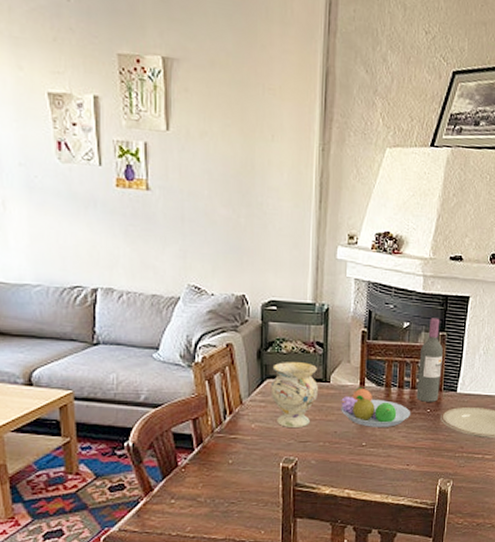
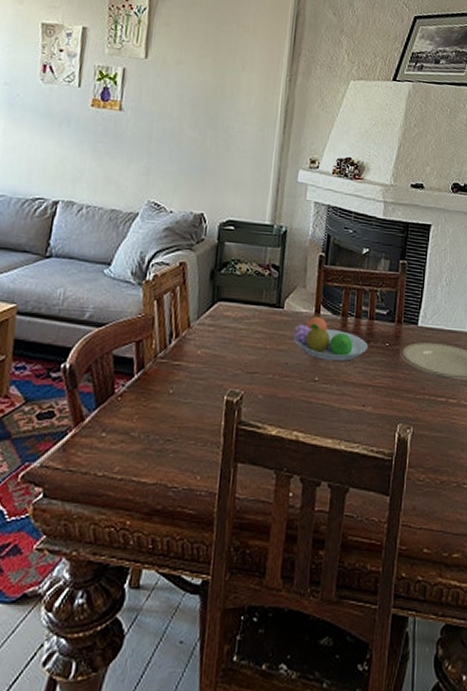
vase: present [270,362,319,429] -> none [220,284,272,358]
wine bottle: present [416,318,443,402] -> none [374,245,403,335]

